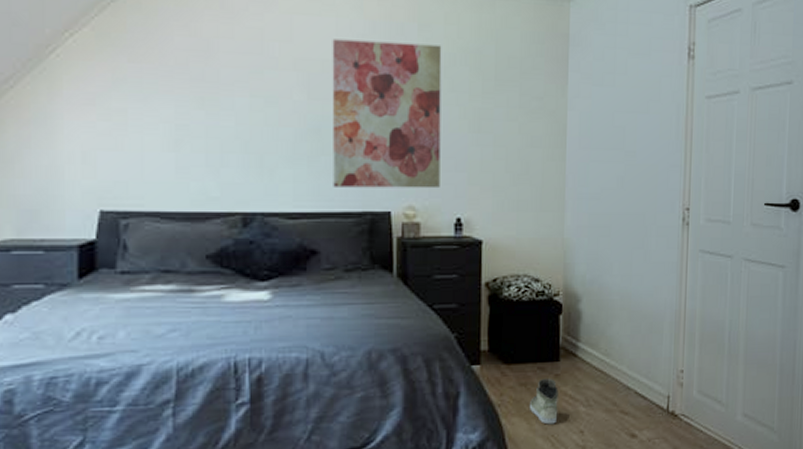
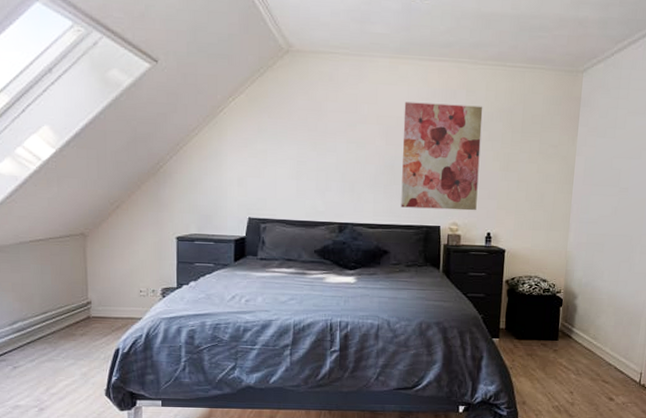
sneaker: present [530,378,559,425] -> none [534,351,556,385]

